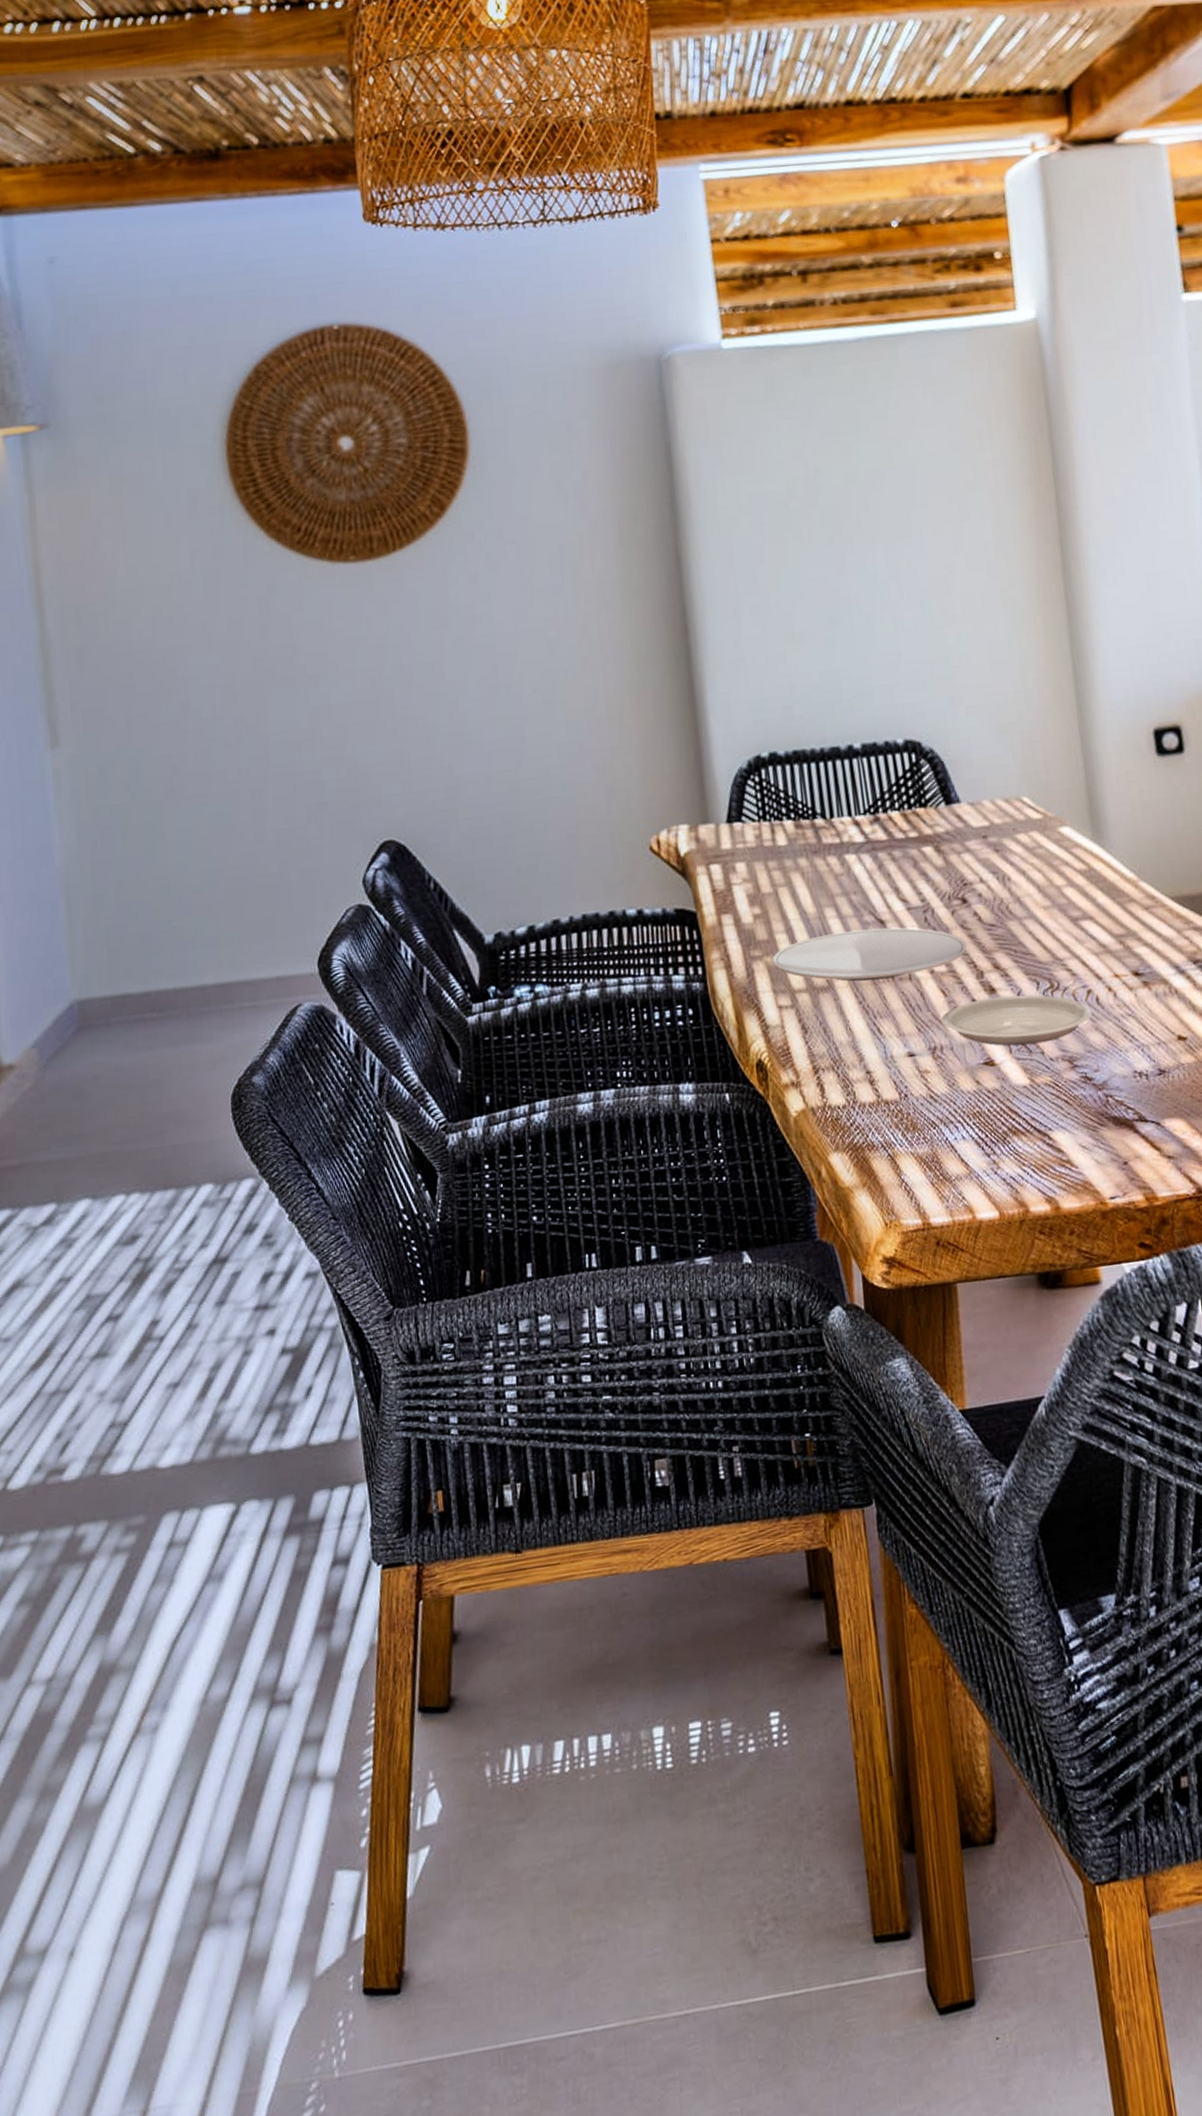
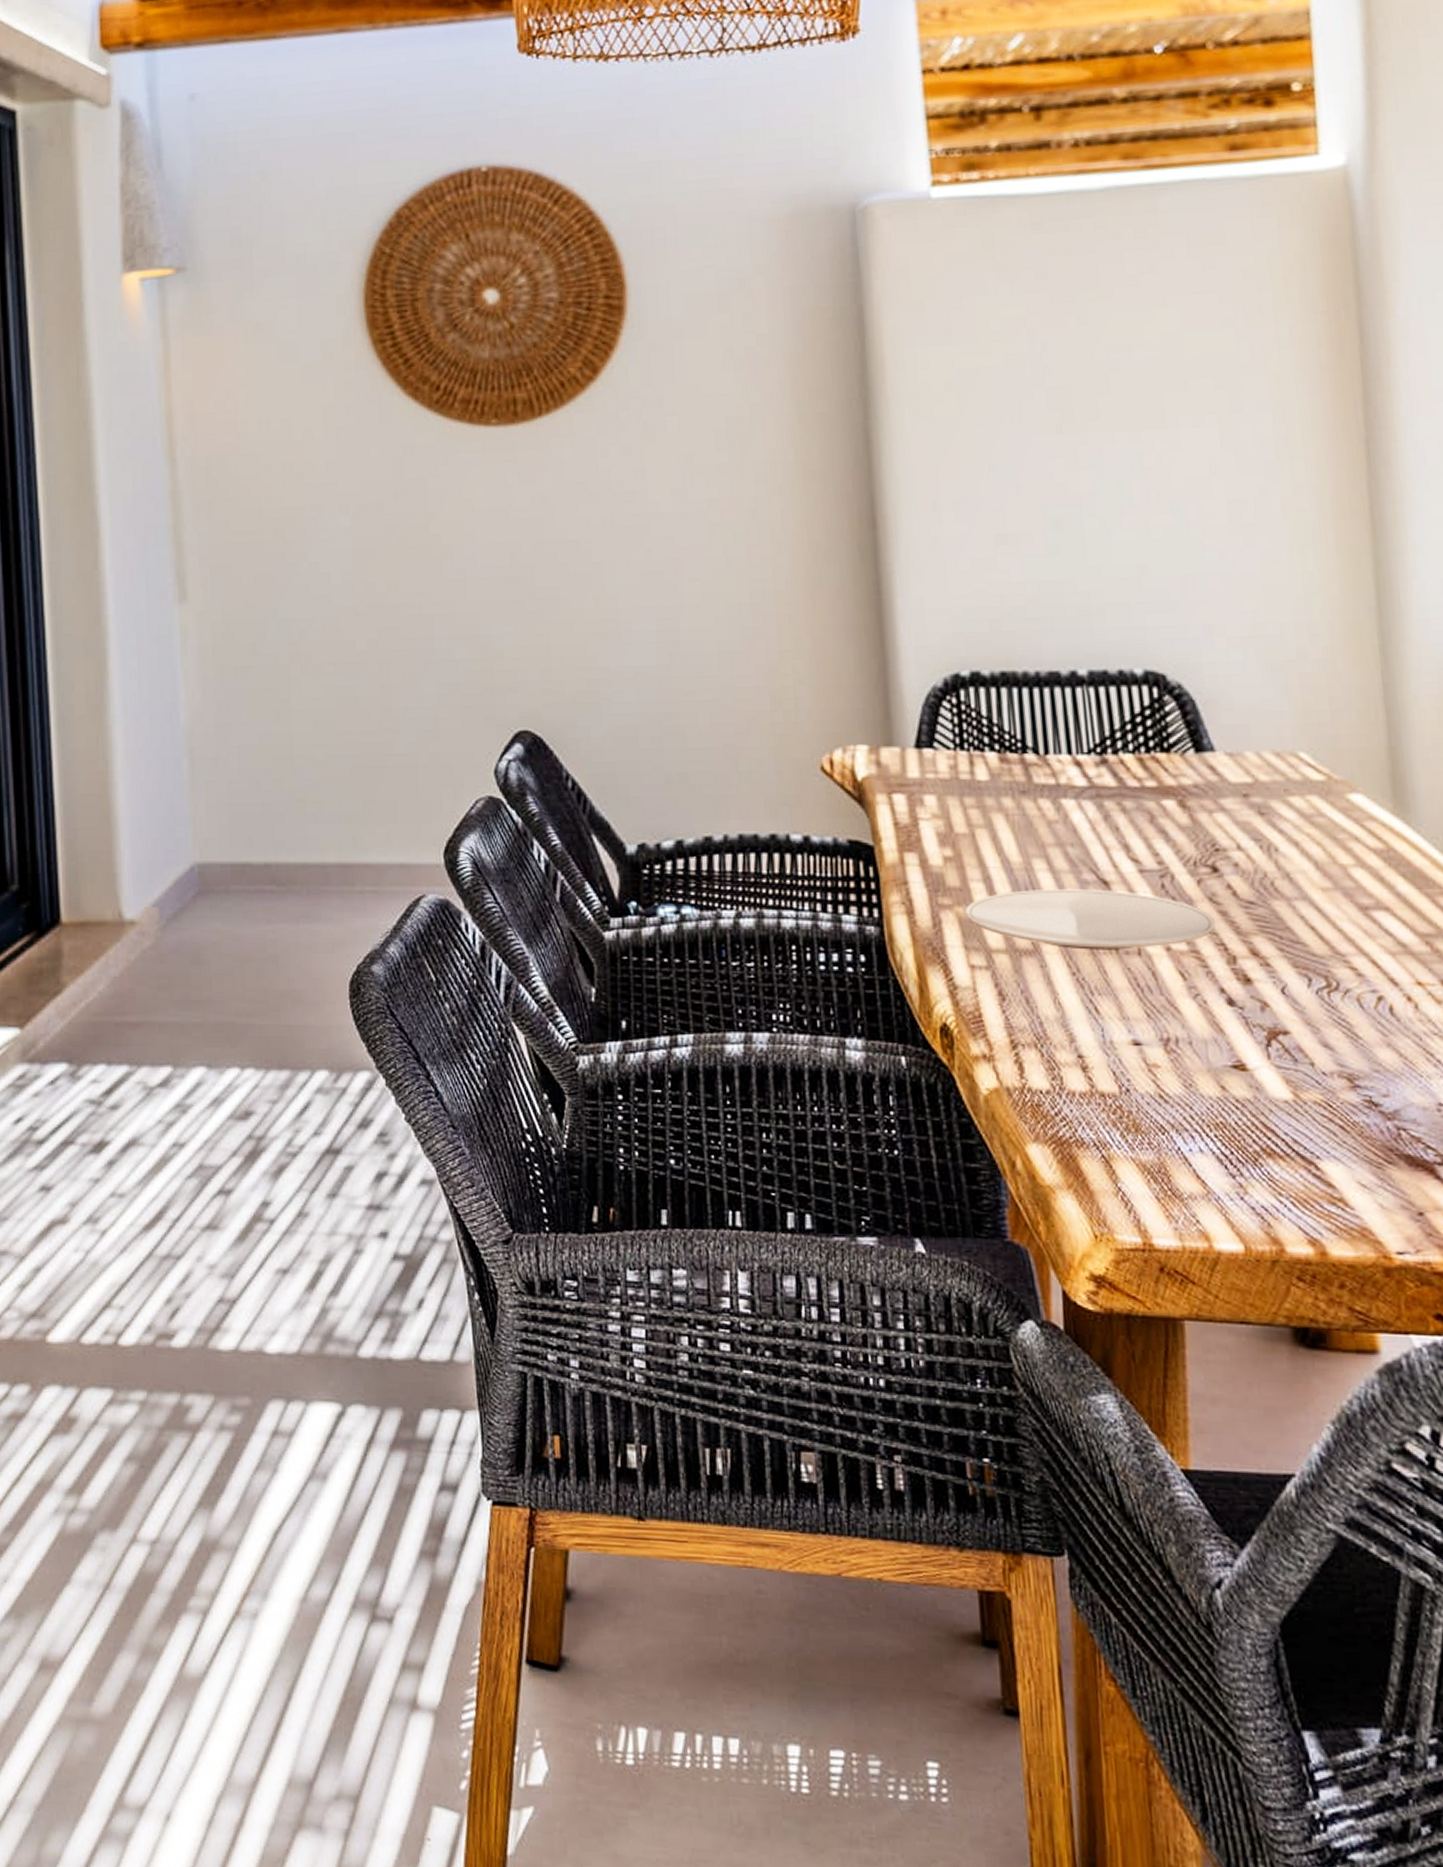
plate: present [942,994,1092,1046] -> none [1179,989,1383,1052]

